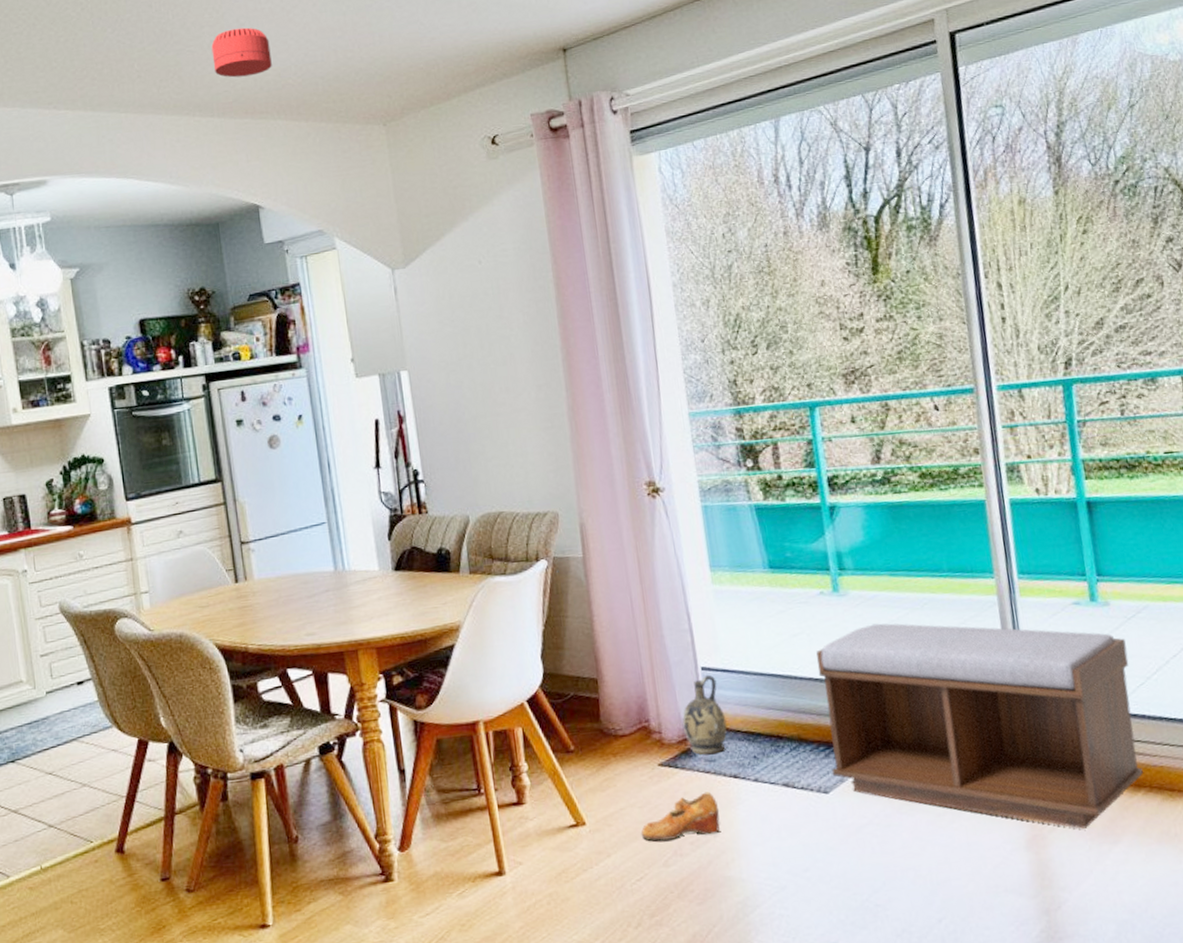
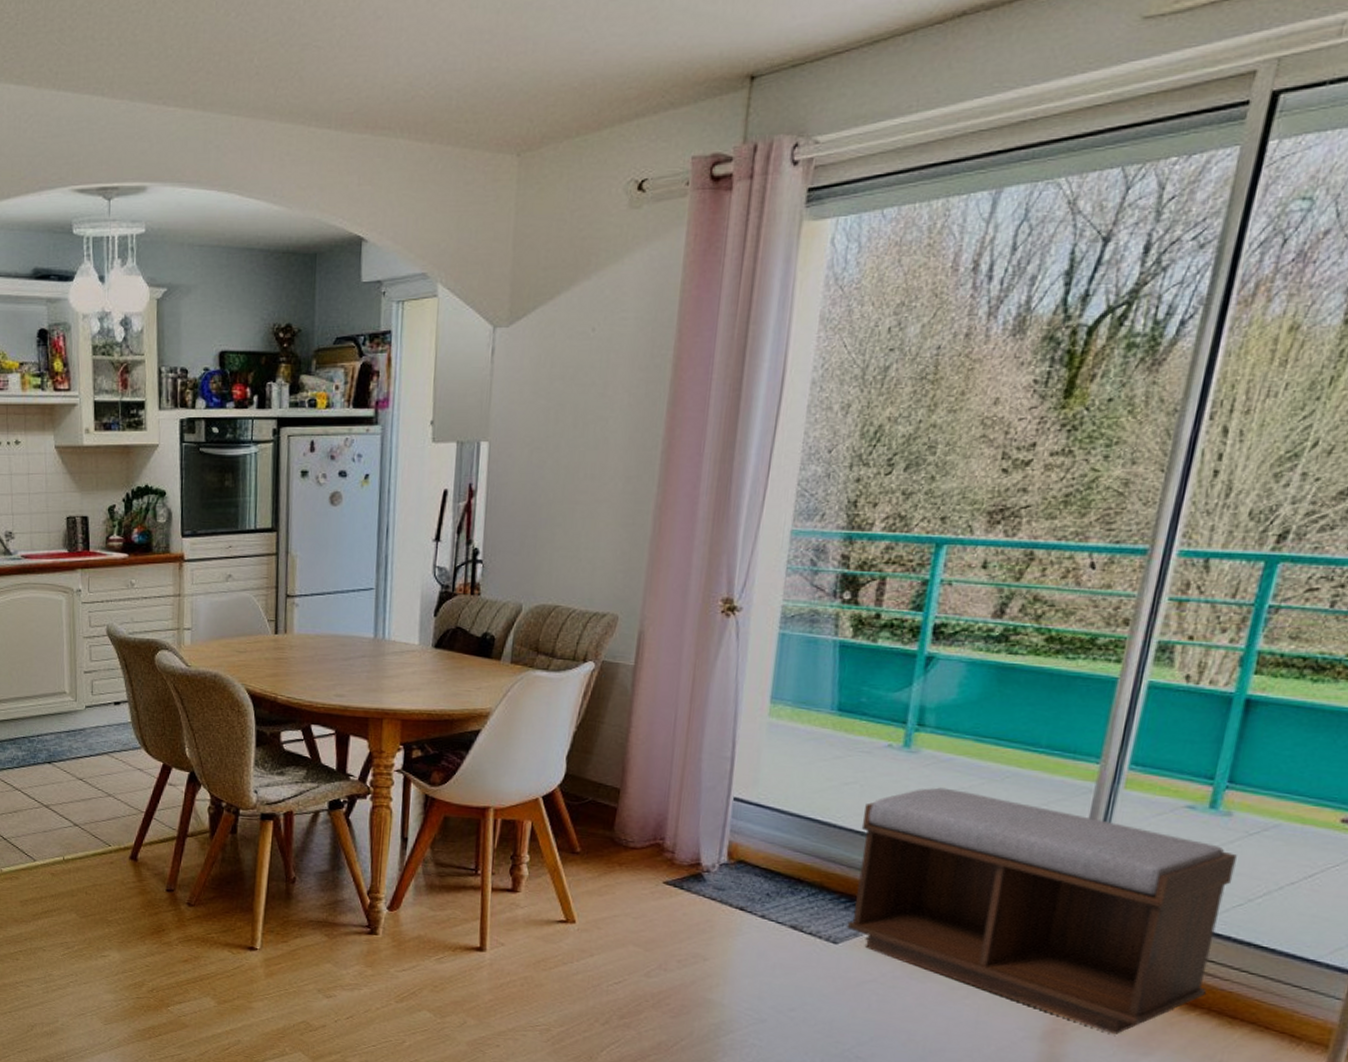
smoke detector: present [211,27,272,78] -> none [339,21,407,83]
shoe: present [640,791,720,841] -> none [629,917,716,958]
ceramic jug: present [682,674,727,755] -> none [699,805,747,884]

